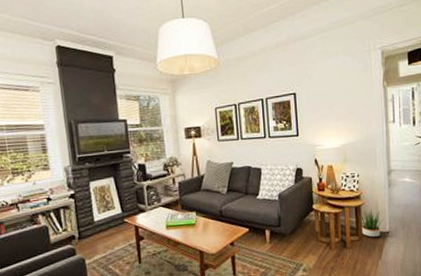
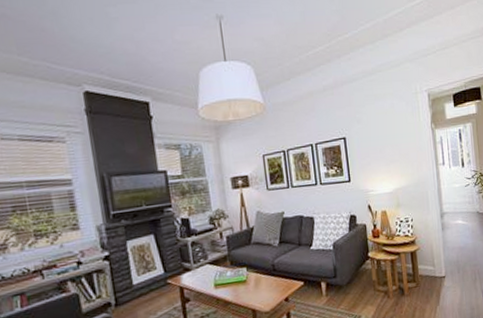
potted plant: present [359,209,383,238] -> none [415,254,438,283]

